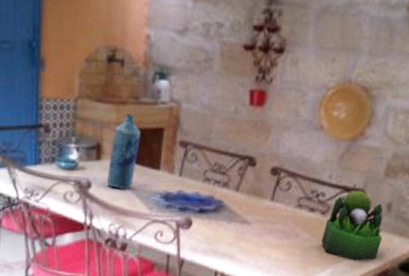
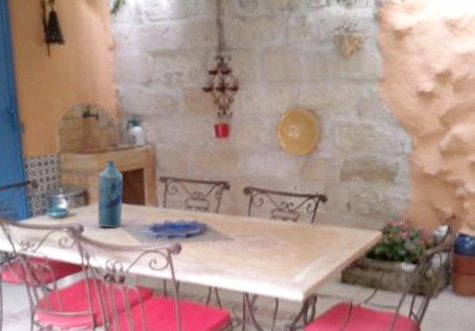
plant: present [321,190,383,261] -> none [297,196,348,257]

